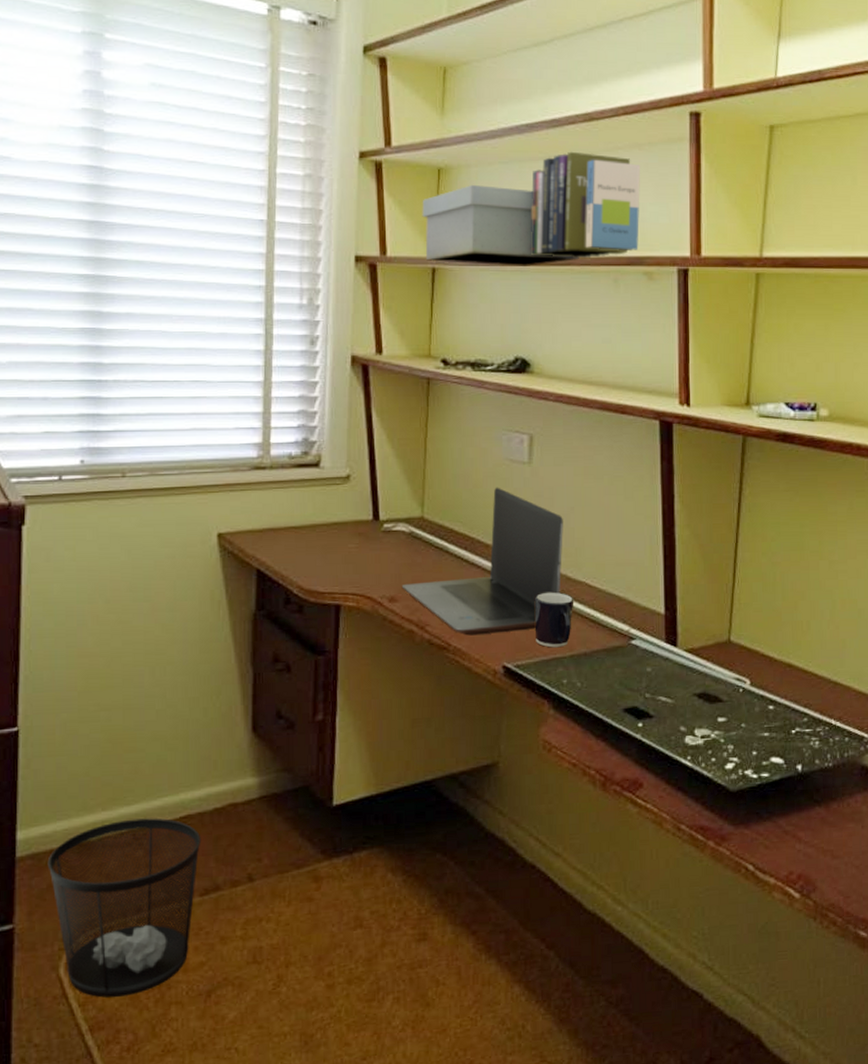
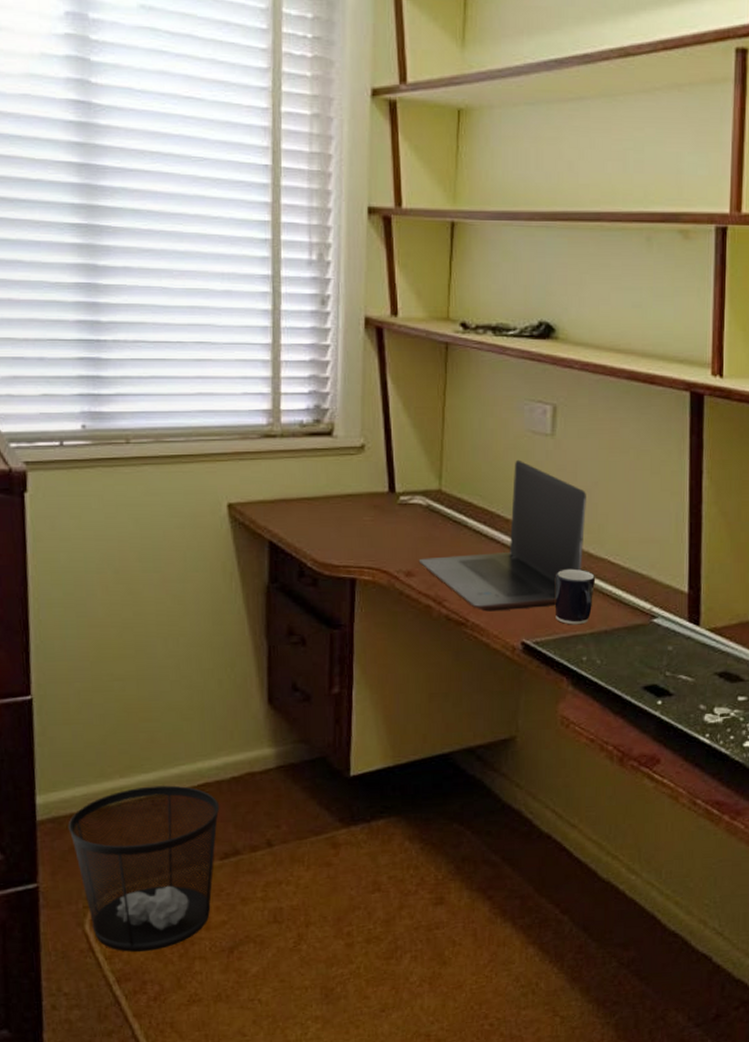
decorative box: present [422,185,579,266] -> none [440,129,610,222]
books: present [530,151,631,259] -> none [557,91,669,214]
book: present [585,159,641,252] -> none [617,101,680,207]

